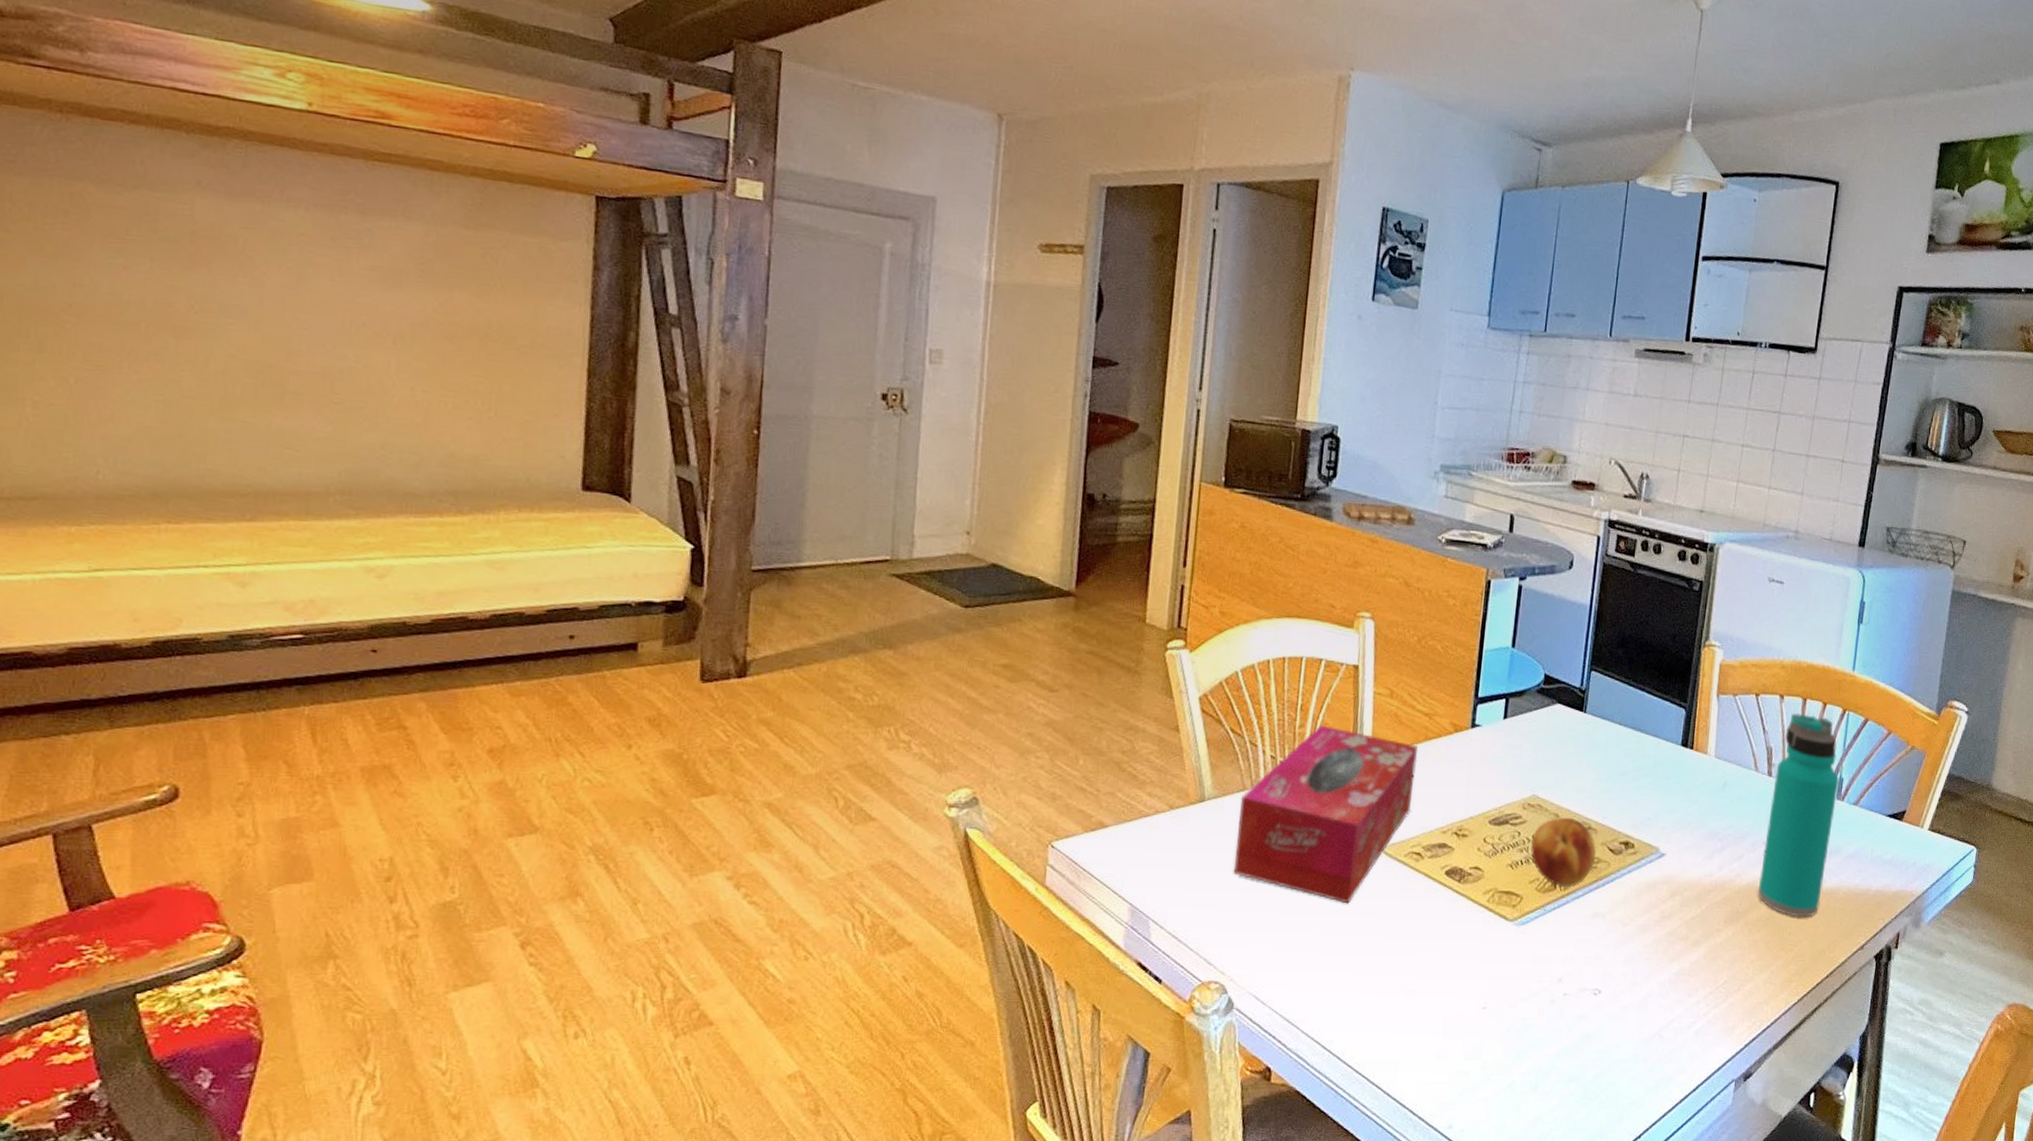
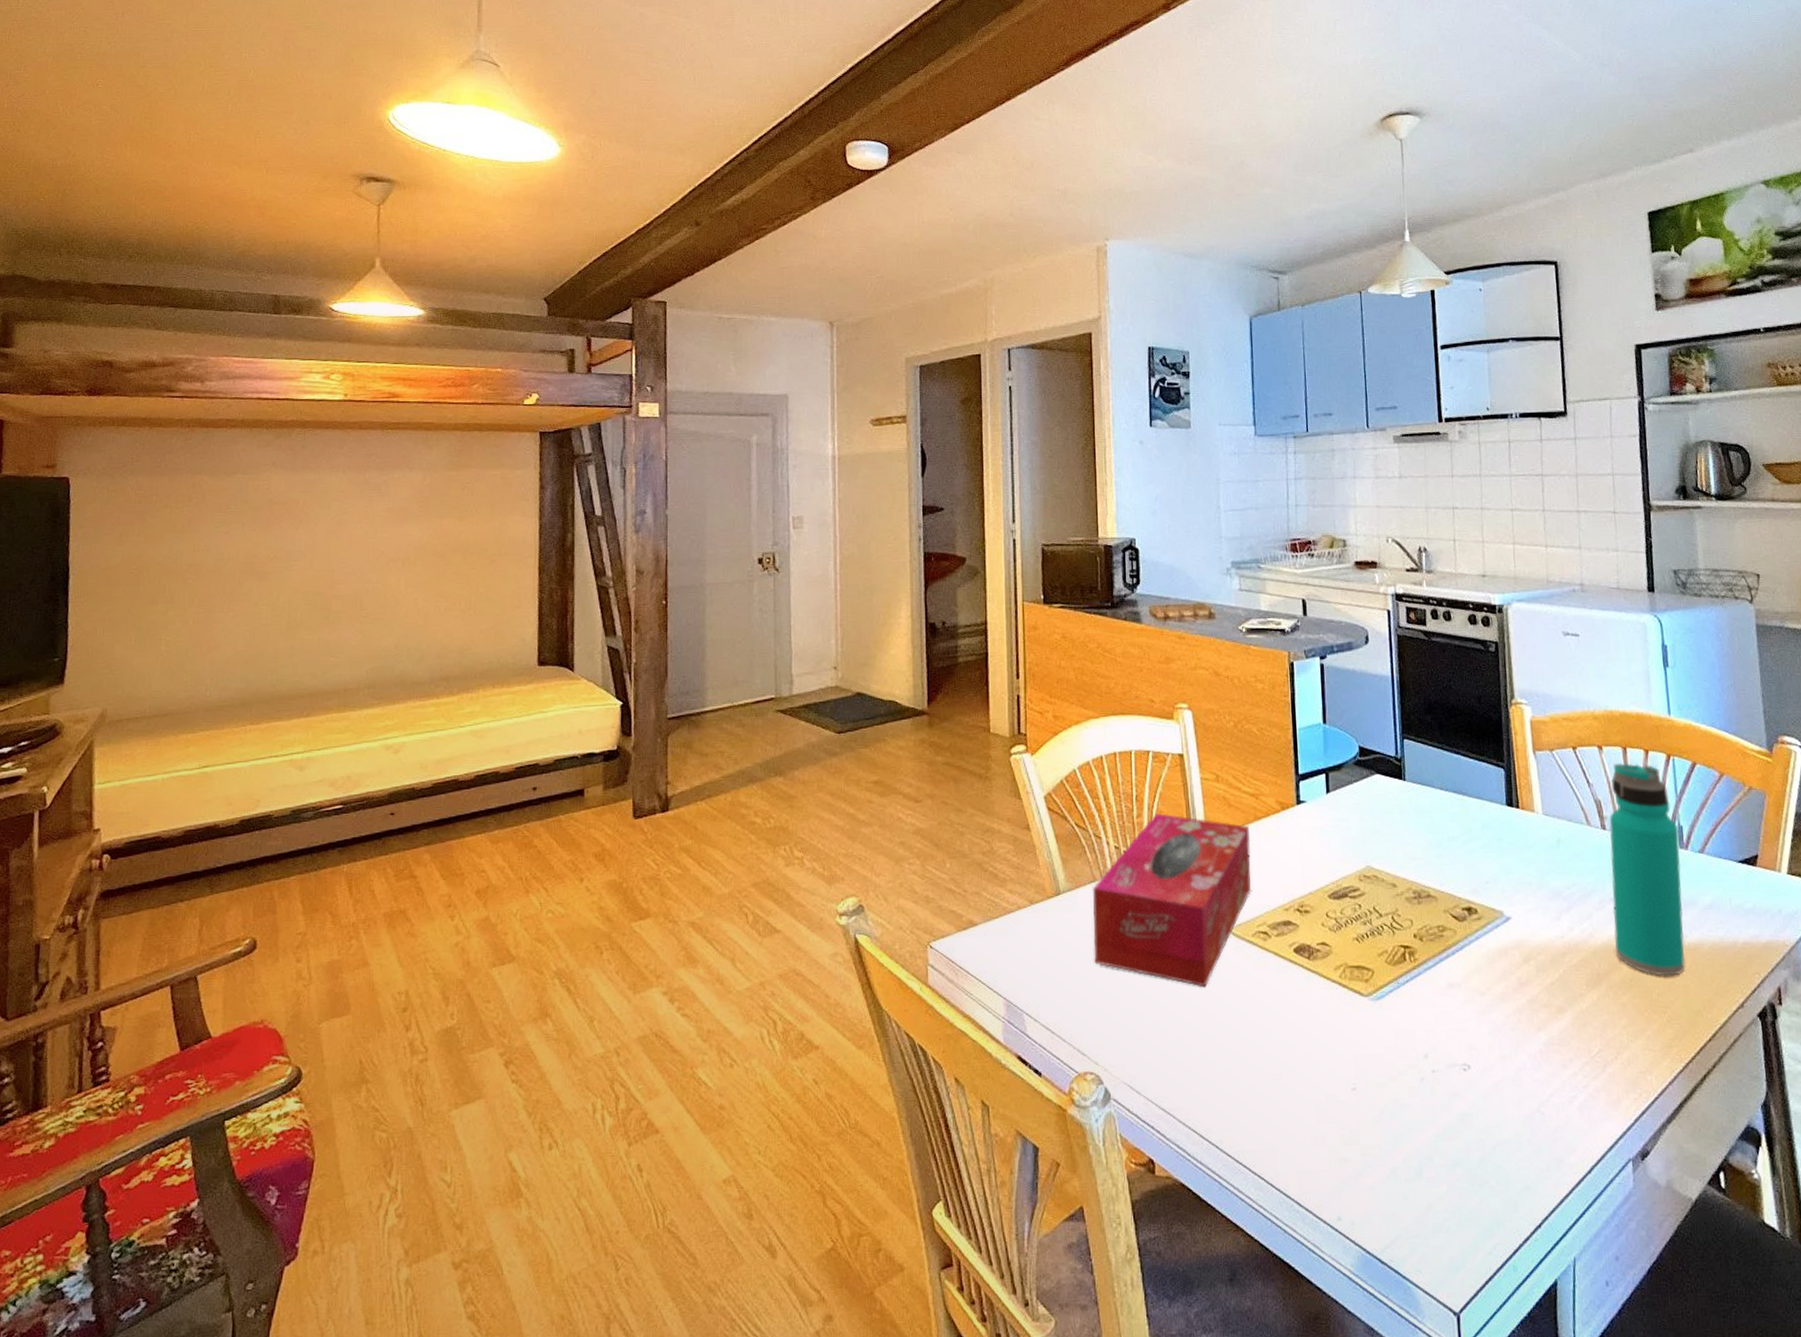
fruit: present [1530,817,1597,888] -> none [1373,886,1441,959]

